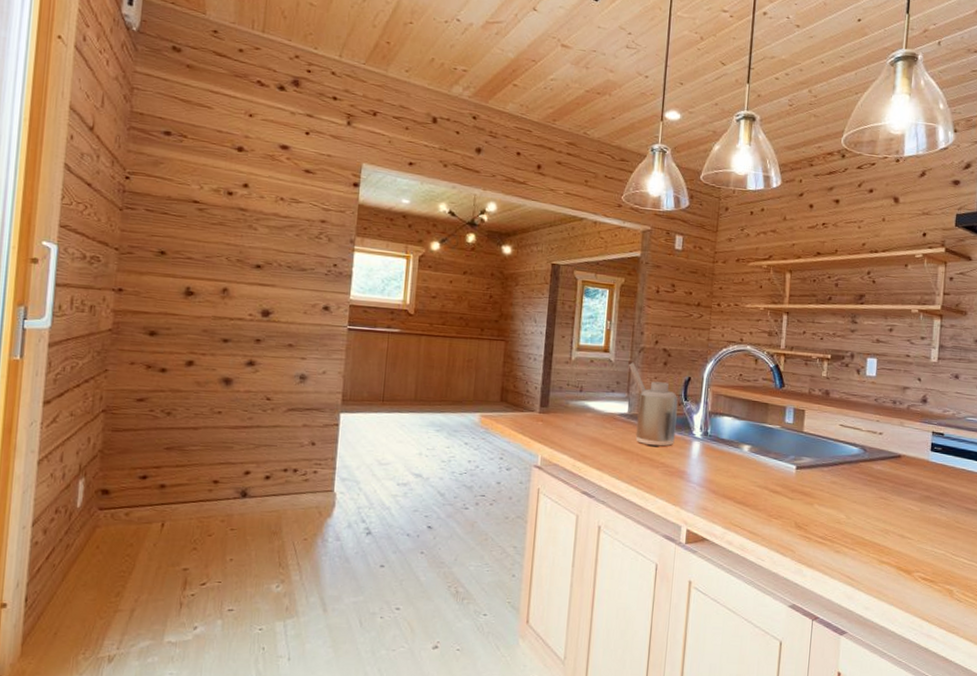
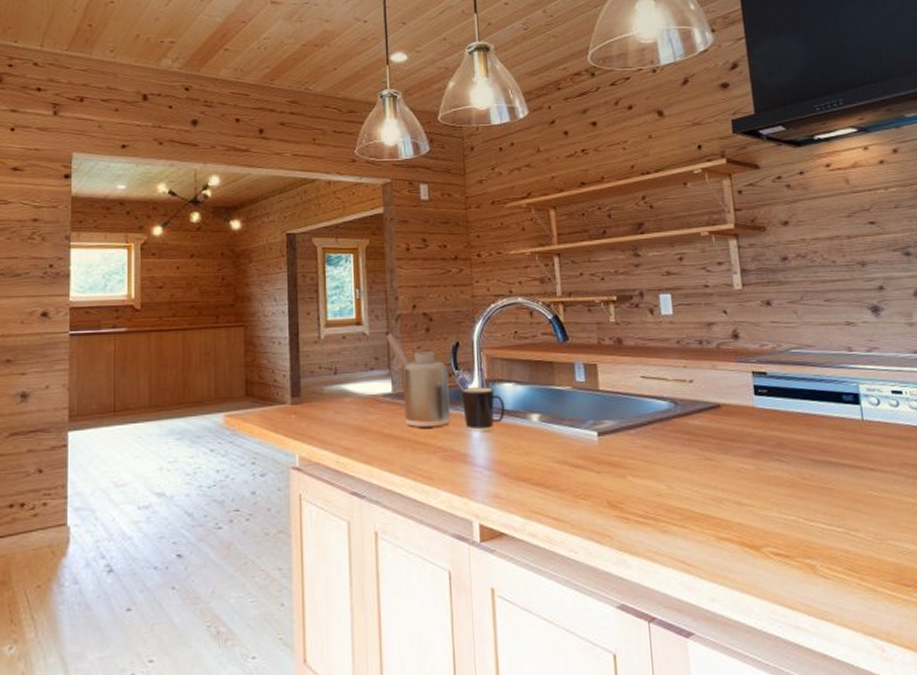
mug: none [686,416,723,455] -> present [460,387,505,432]

